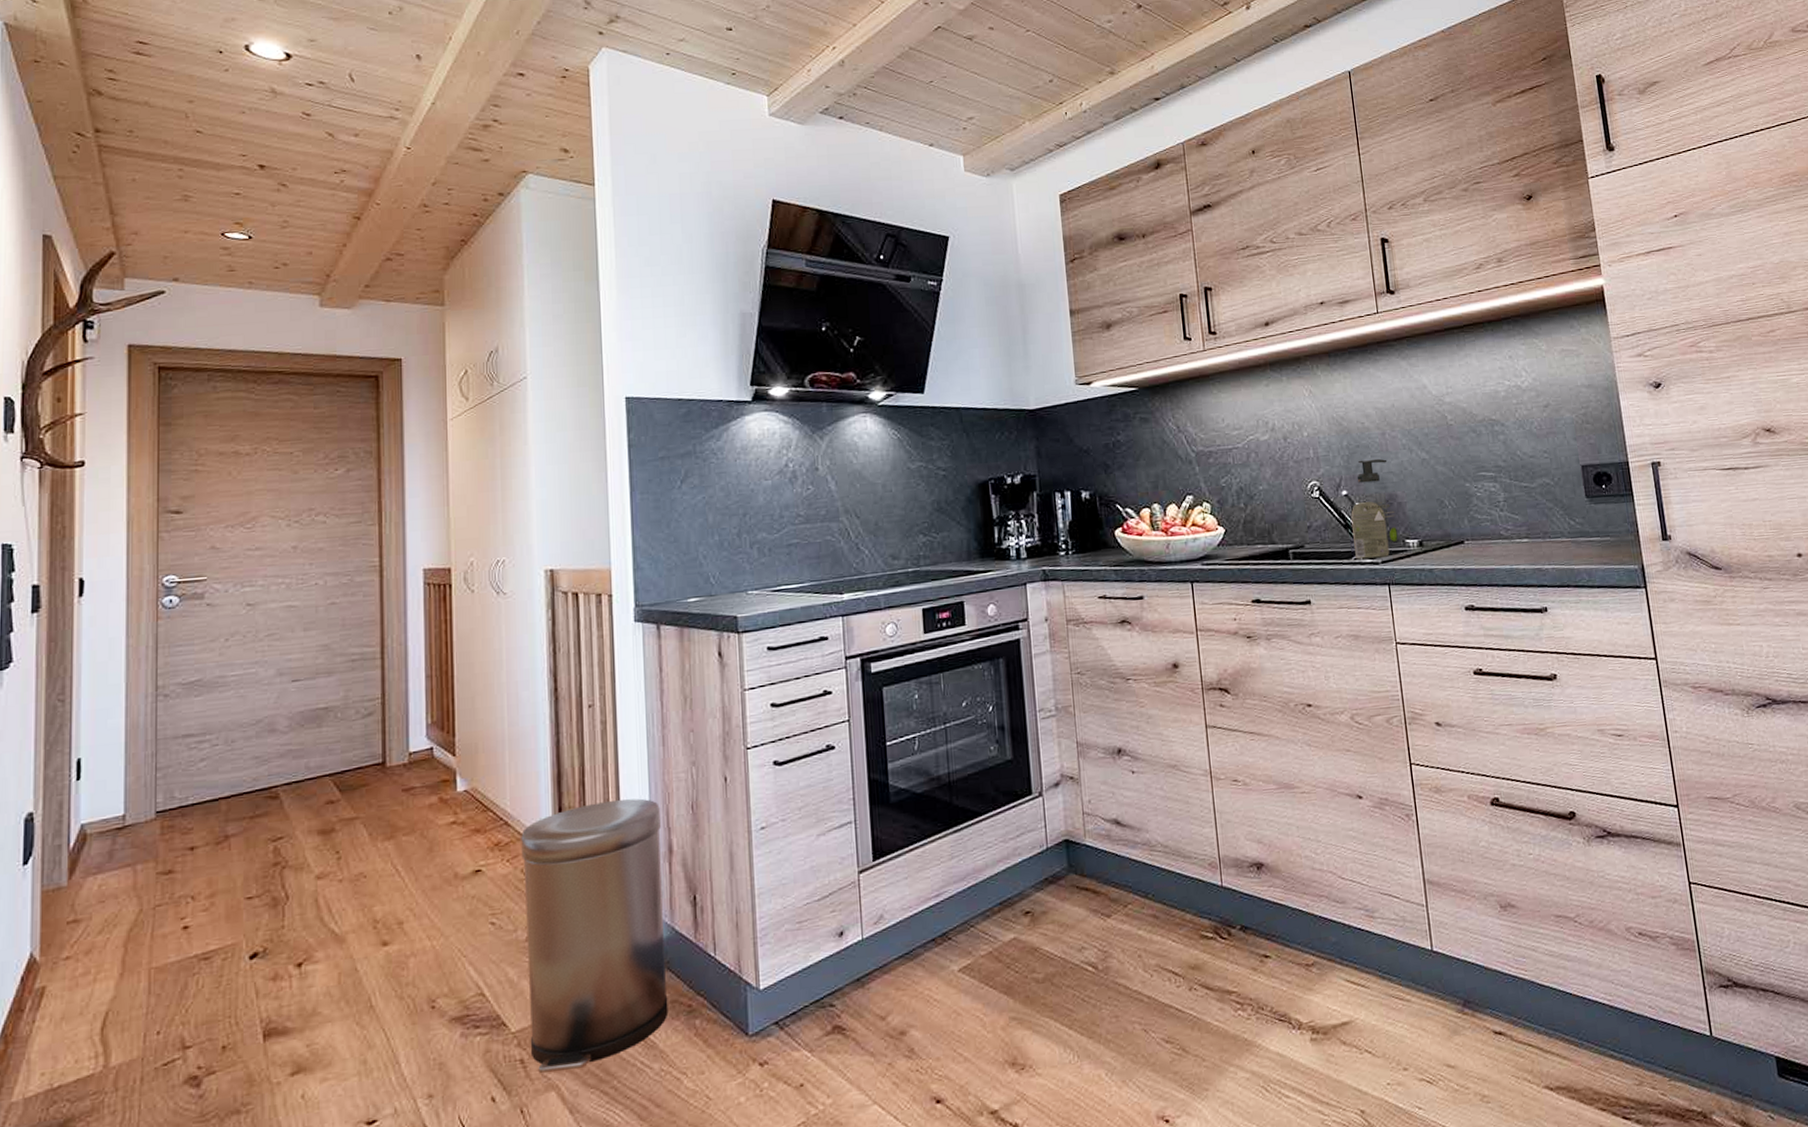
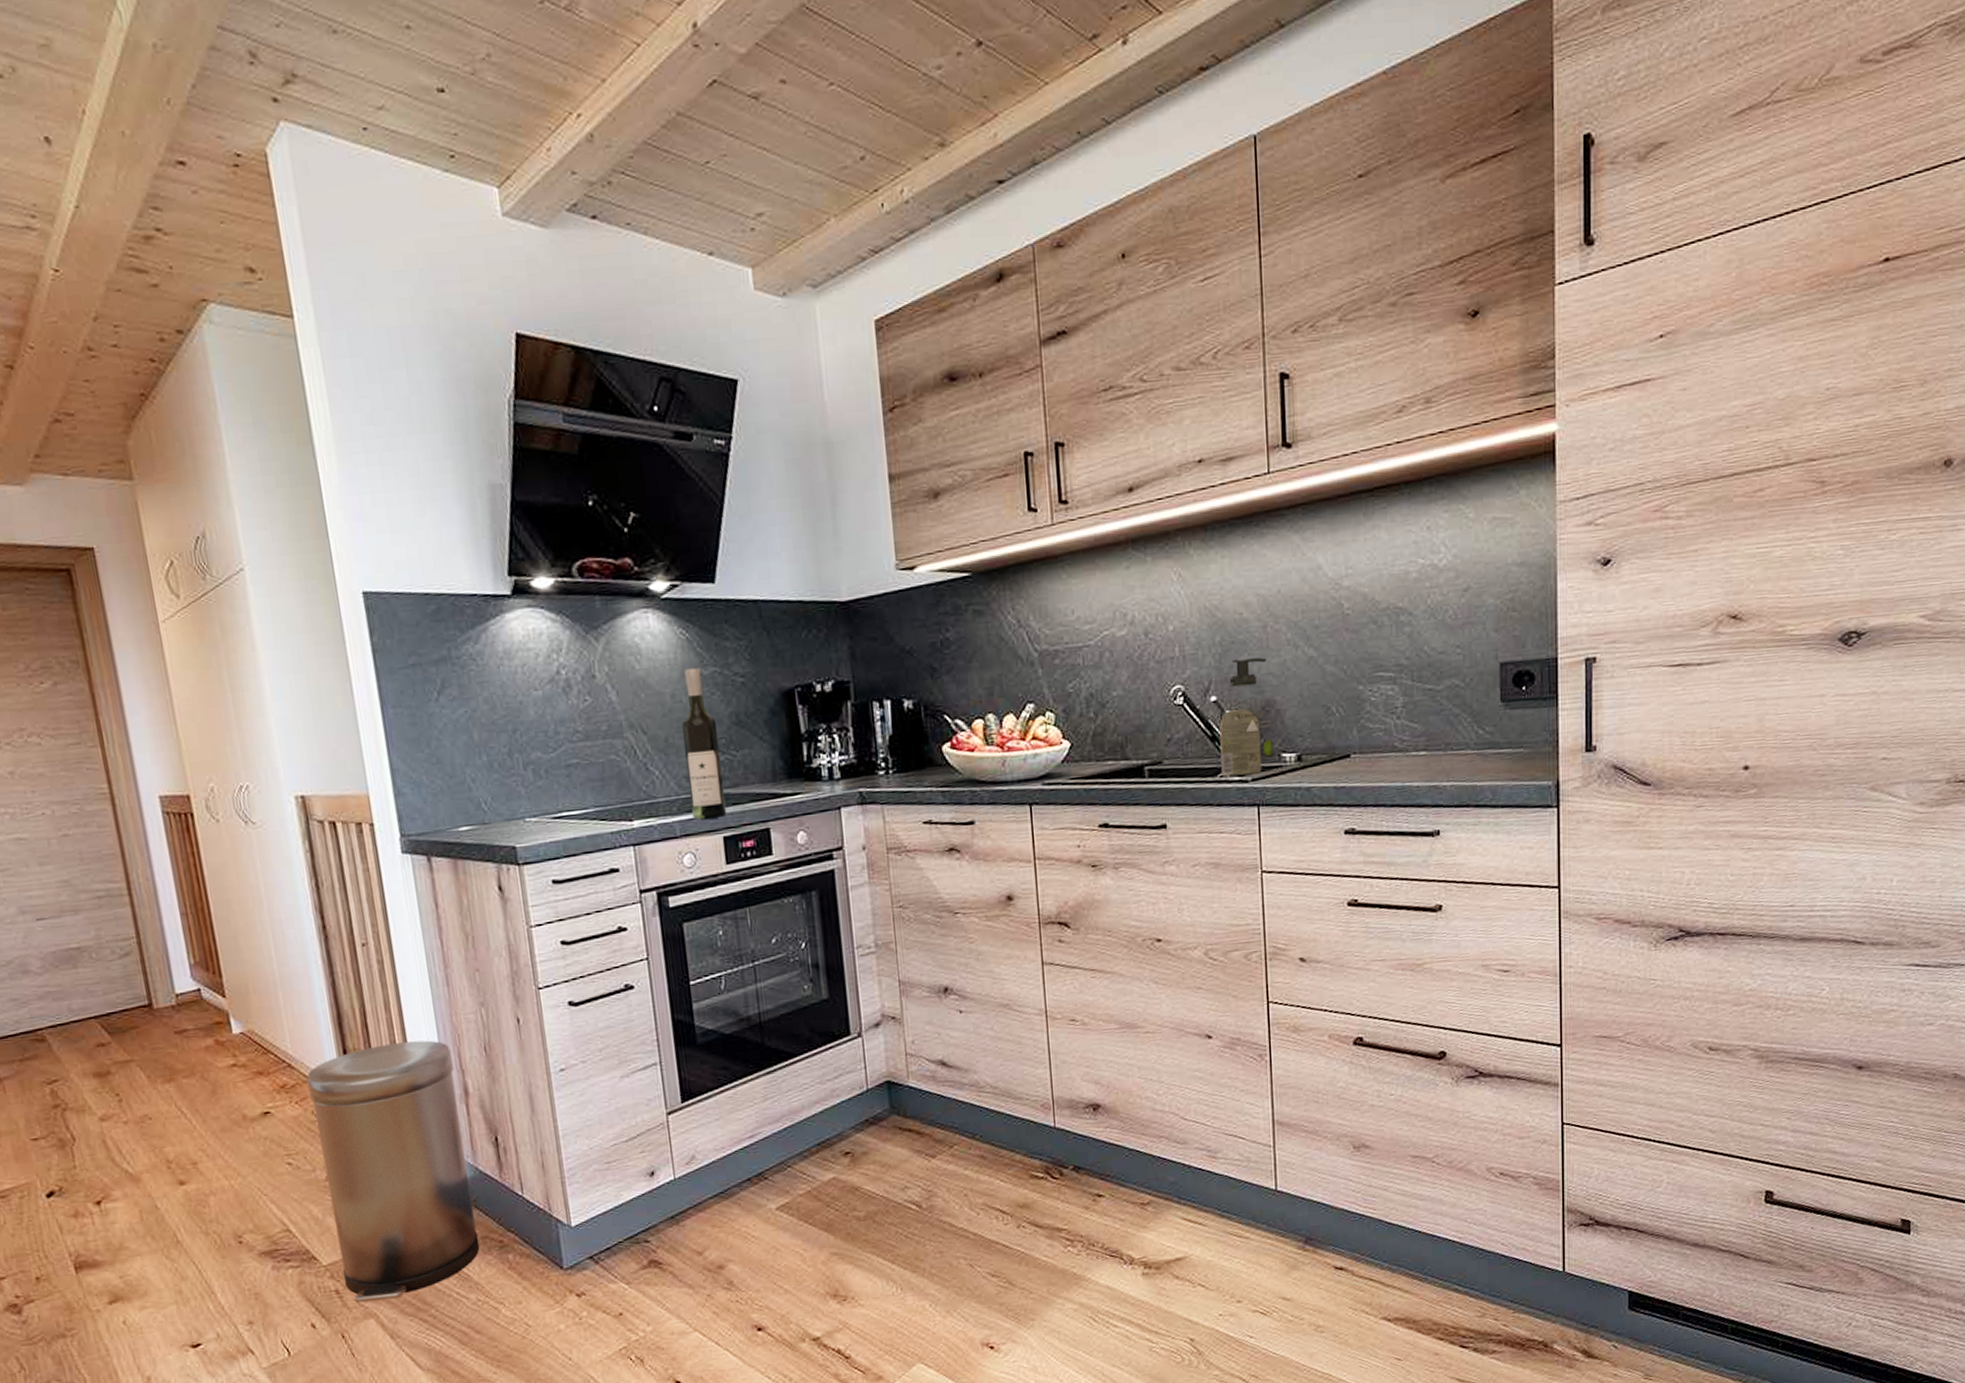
bottle: none [890,463,926,593] -> present [681,668,727,820]

